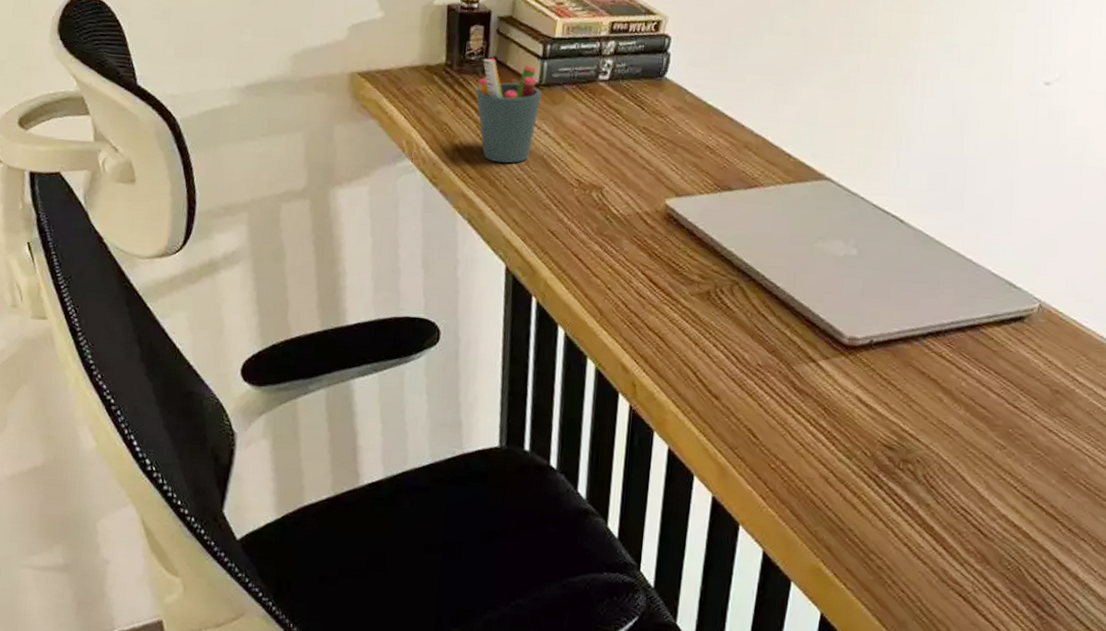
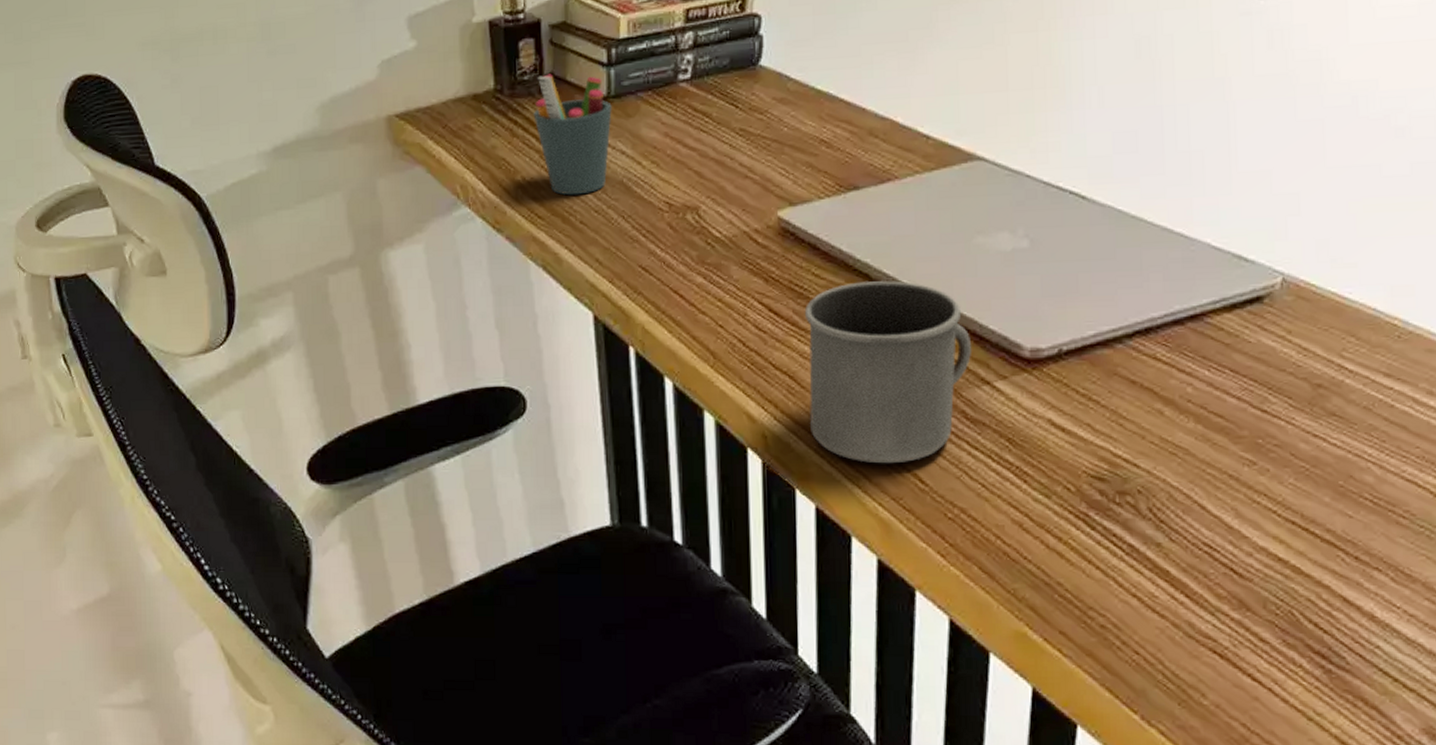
mug: none [671,266,805,419] -> present [804,280,972,464]

